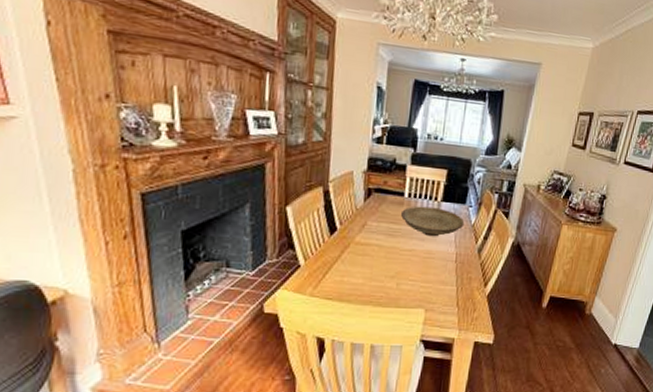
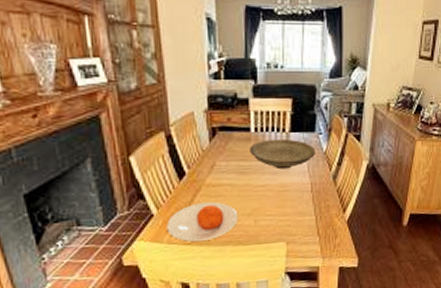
plate: none [311,259,382,297] -> present [166,201,238,242]

